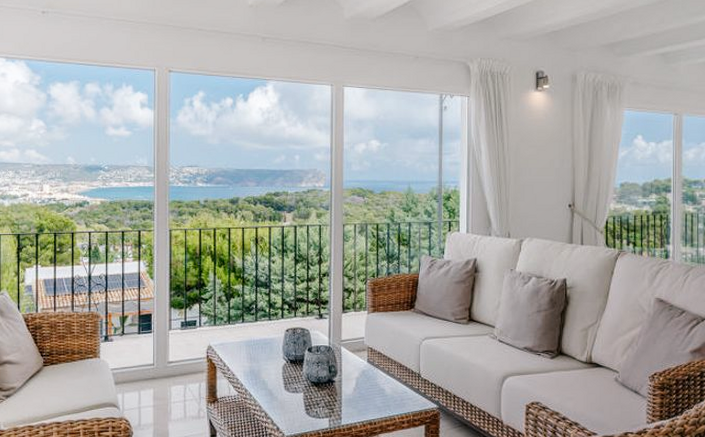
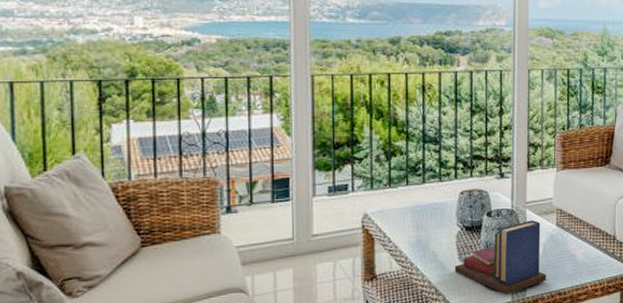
book: none [281,357,359,422] -> present [454,220,547,295]

